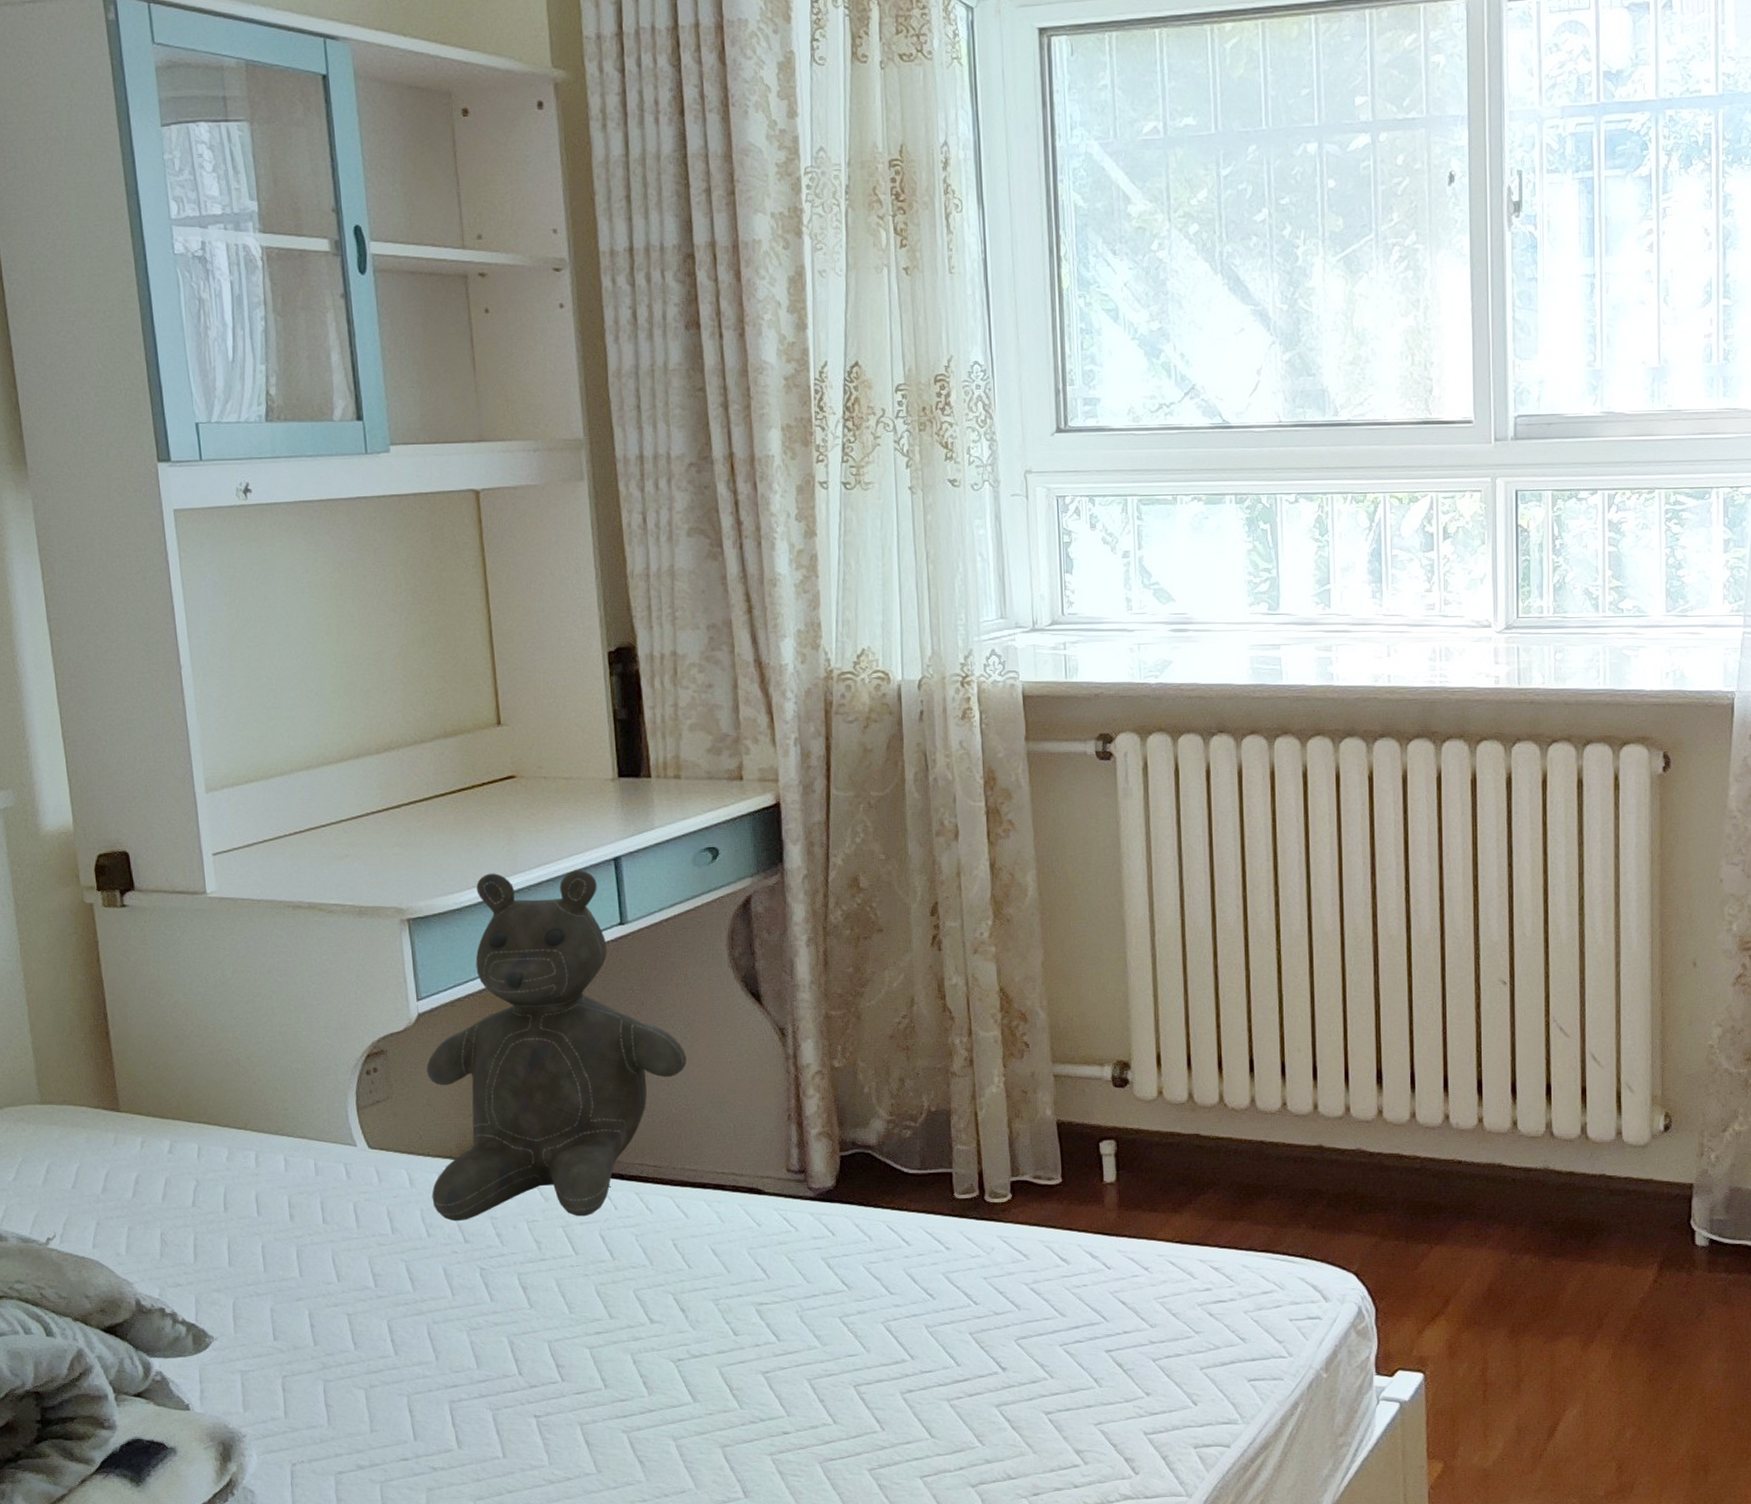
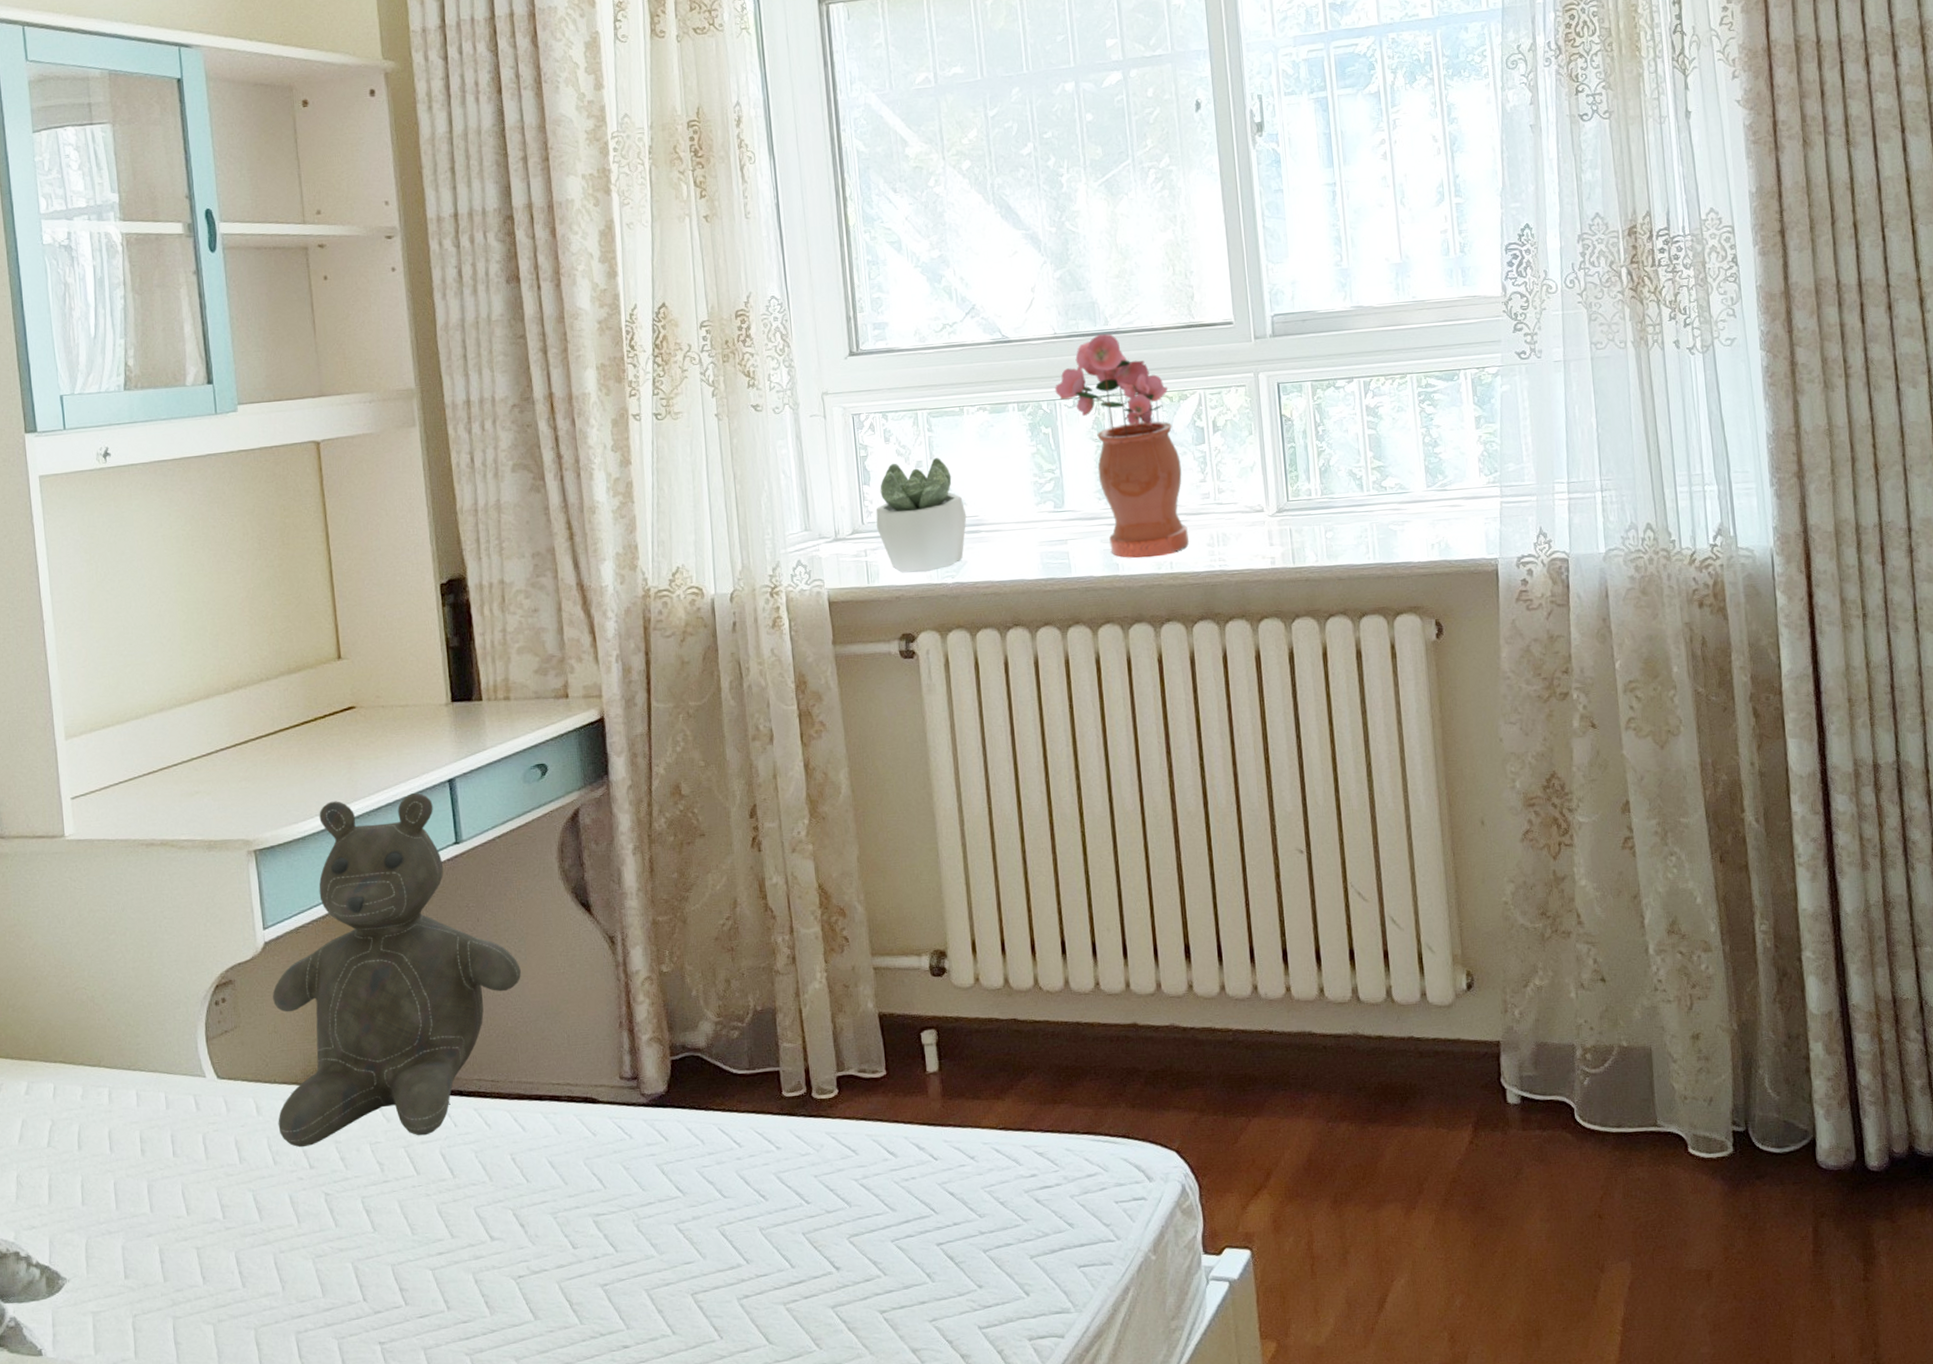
succulent plant: none [1077,549,1174,671] -> present [876,458,967,573]
potted flower: none [1275,424,1409,669] -> present [1054,333,1189,559]

